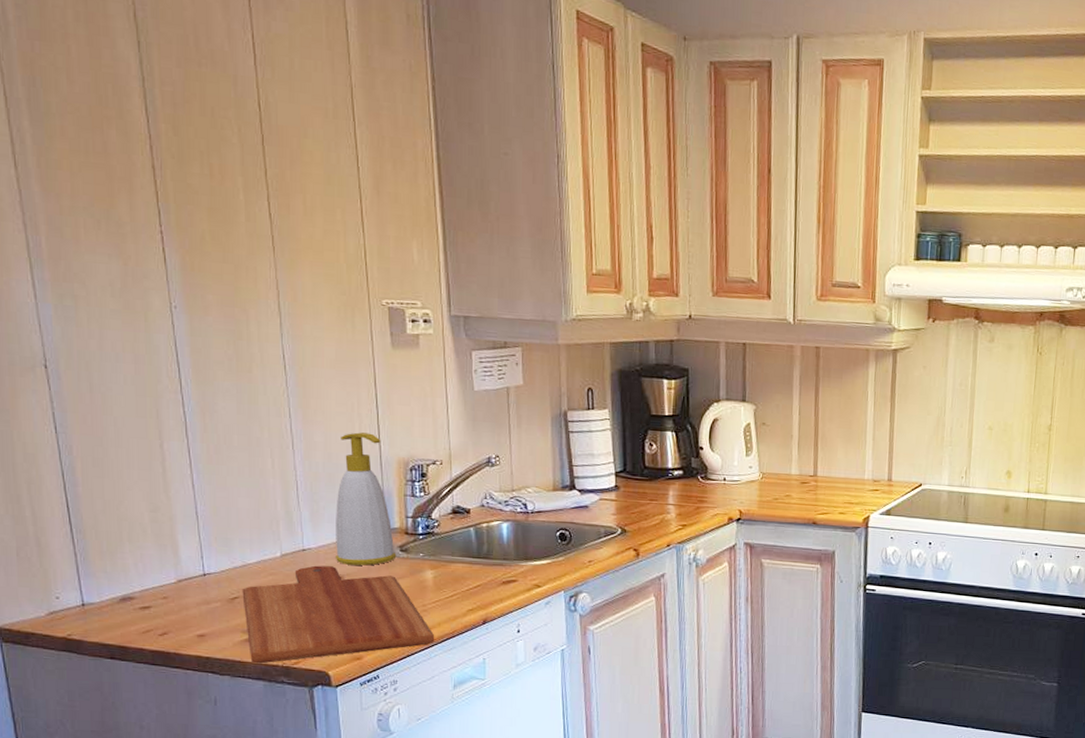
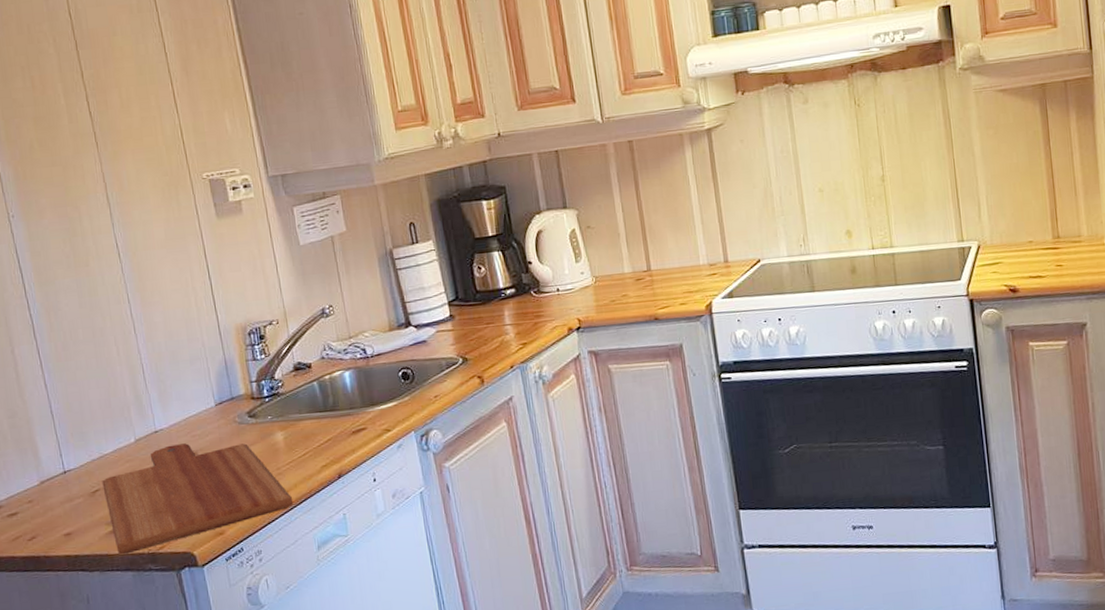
soap bottle: present [336,432,397,566] -> none [179,305,246,440]

